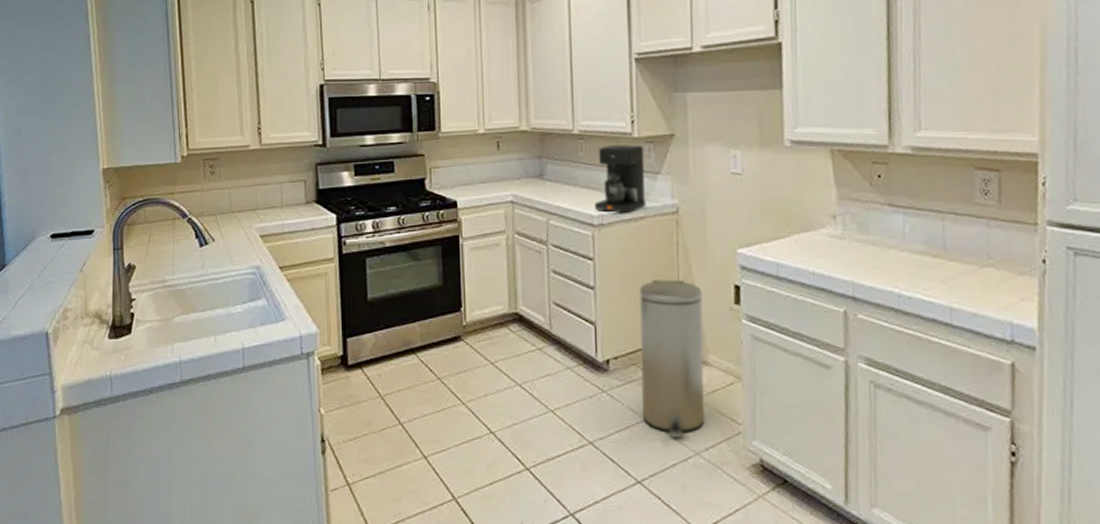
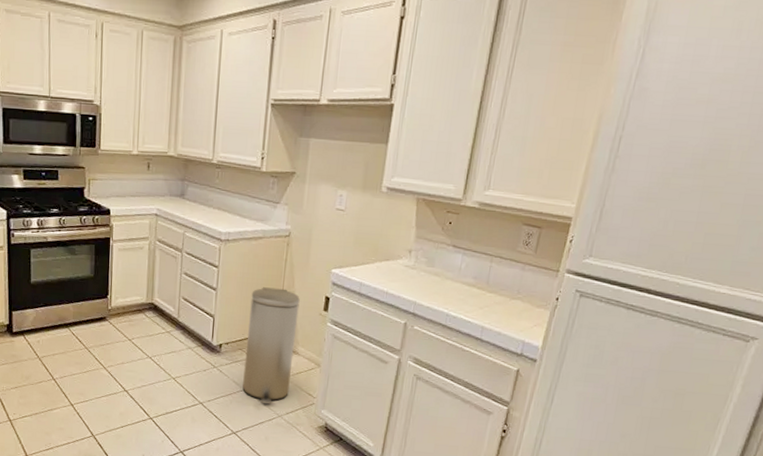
coffee maker: present [595,144,647,213] -> none [224,176,268,233]

